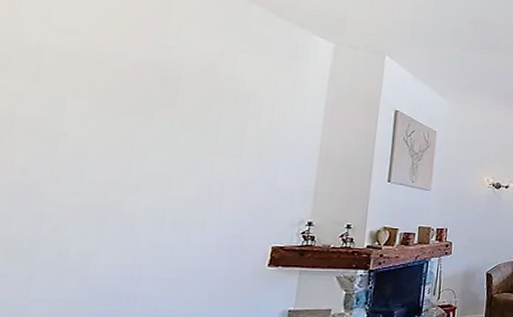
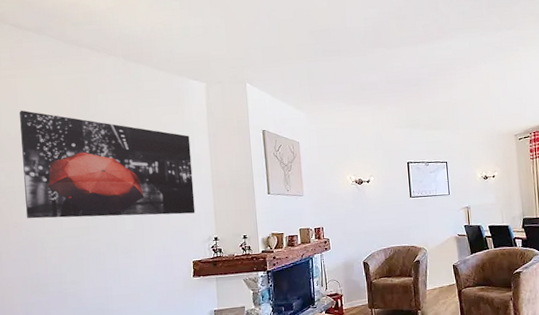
wall art: none [26,17,301,189] -> present [20,110,196,219]

